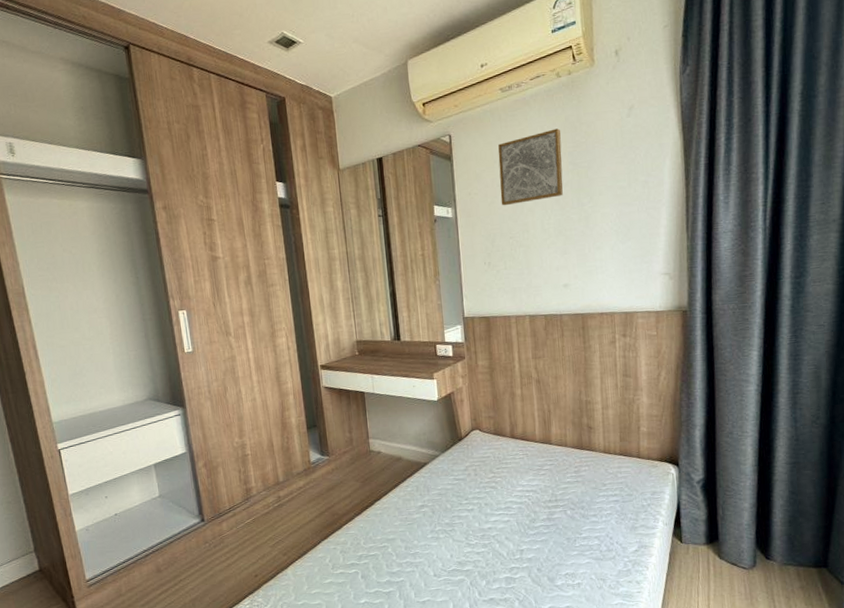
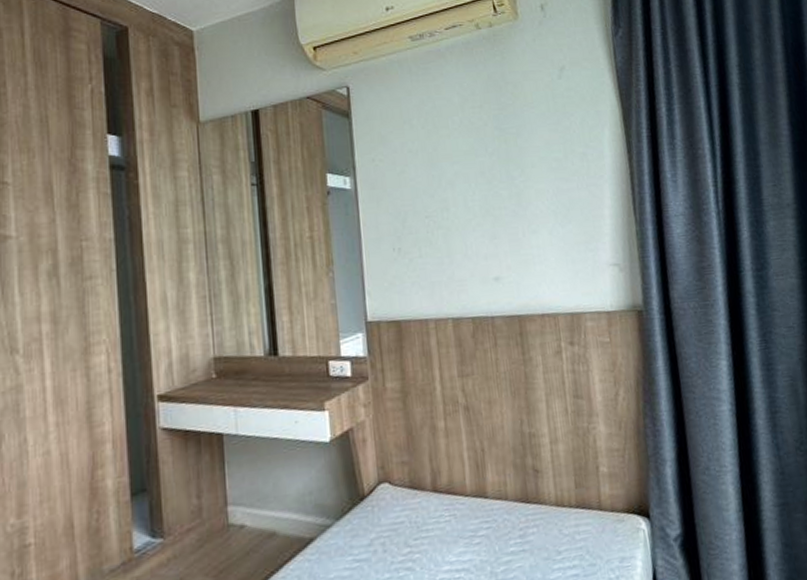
wall art: present [498,128,563,206] -> none [408,87,489,177]

